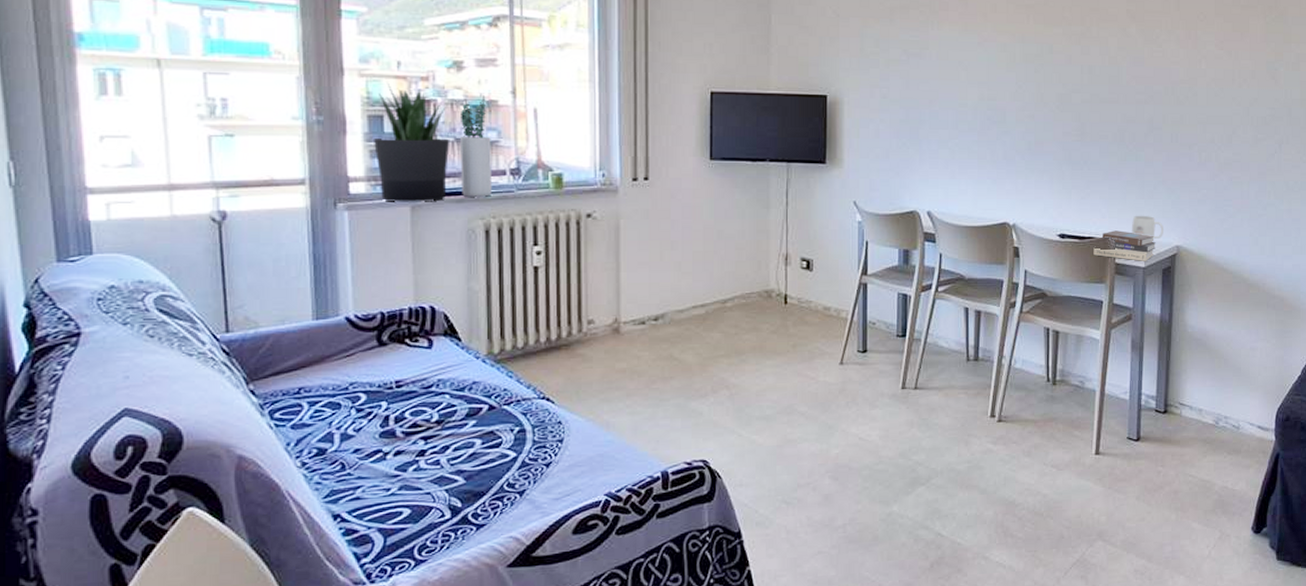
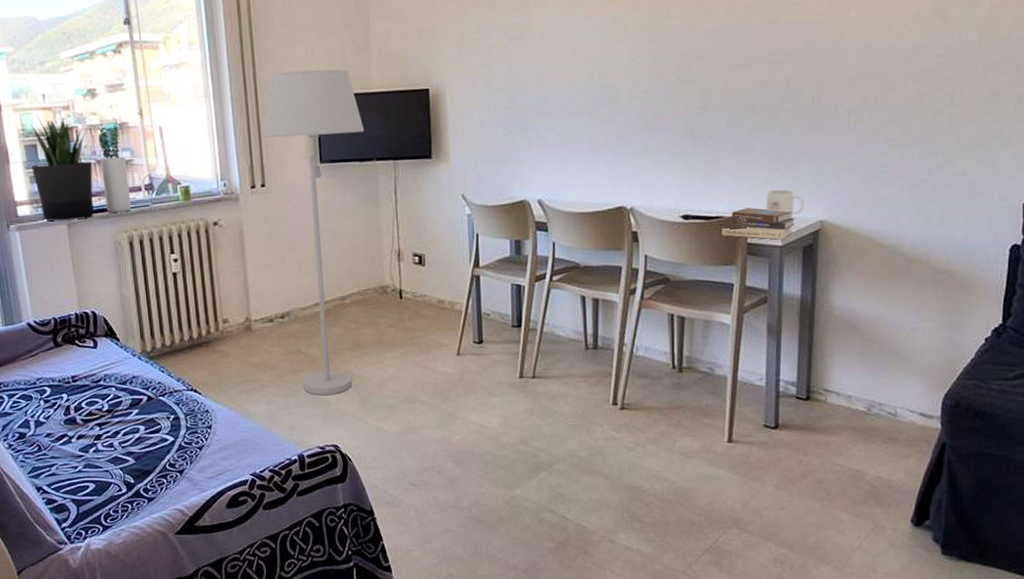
floor lamp: none [651,64,759,406] -> present [263,69,365,396]

